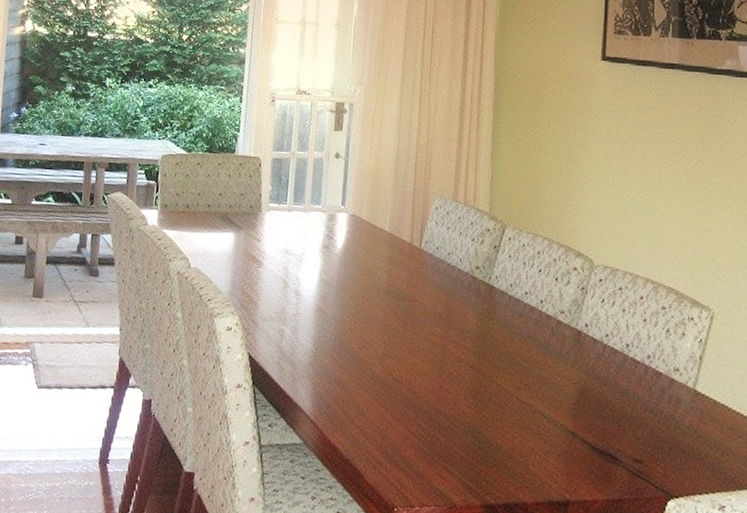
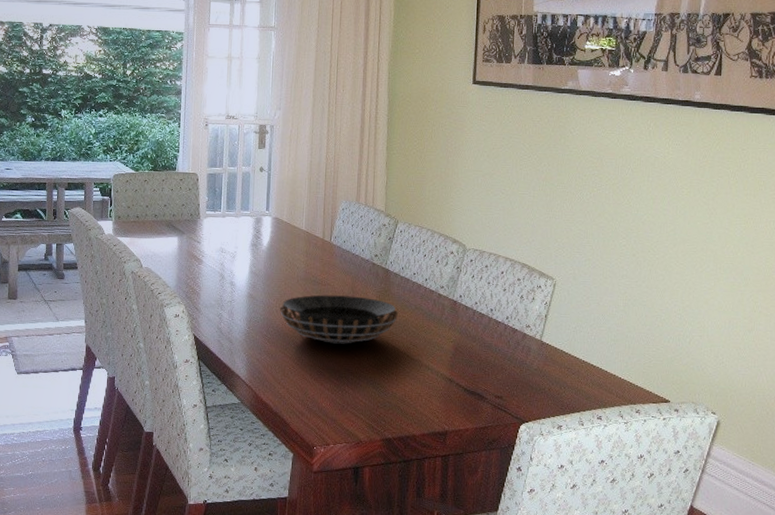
decorative bowl: none [354,313,506,378] -> present [279,295,399,344]

